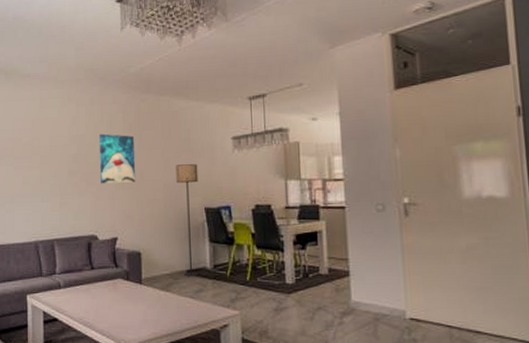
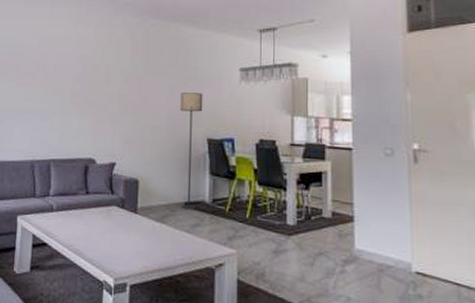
wall art: present [98,133,136,184] -> none [103,55,141,109]

